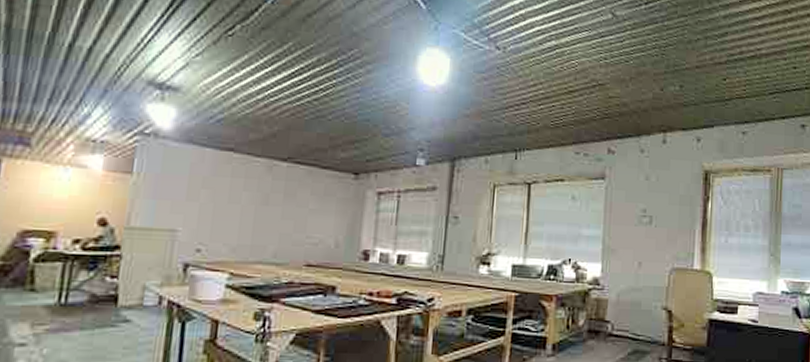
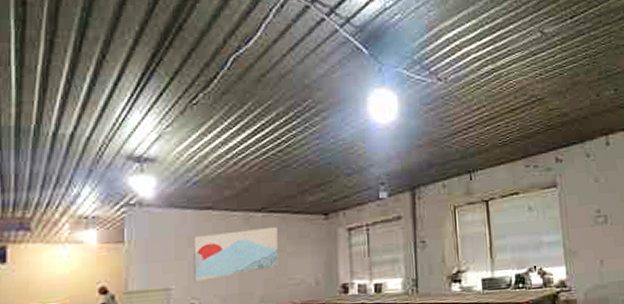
wall art: none [204,177,302,227] -> present [194,226,278,281]

